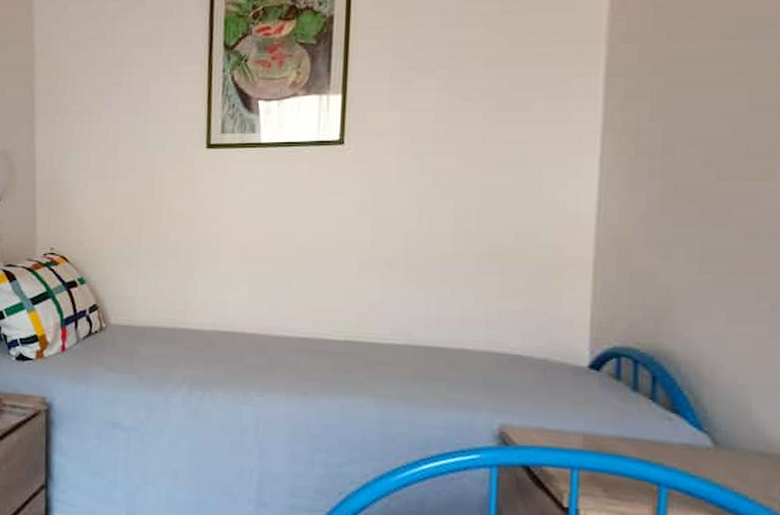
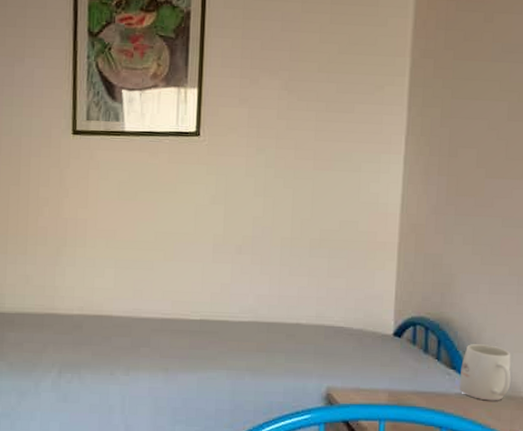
mug: none [684,383,764,458] -> present [459,344,511,401]

